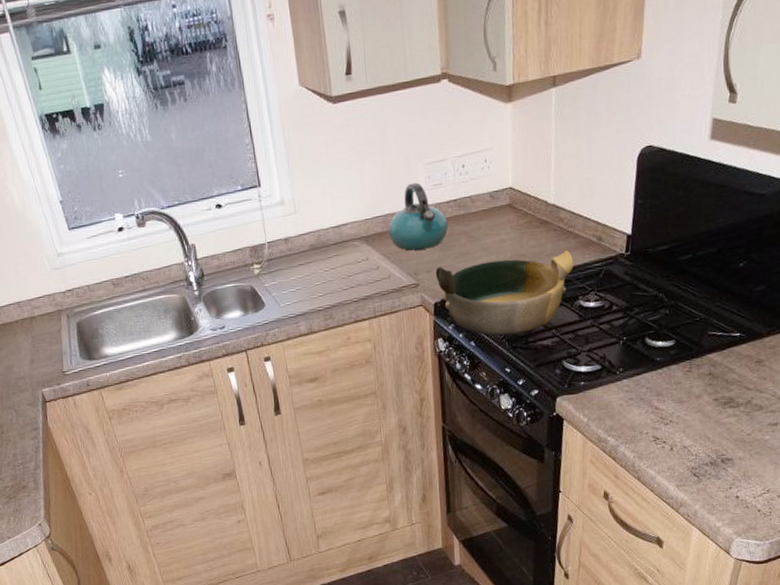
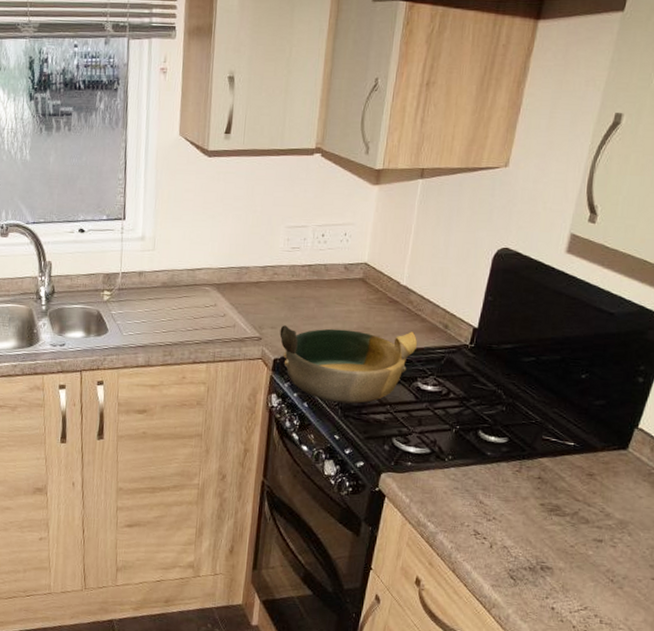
kettle: present [388,182,449,251] -> none [240,242,300,306]

